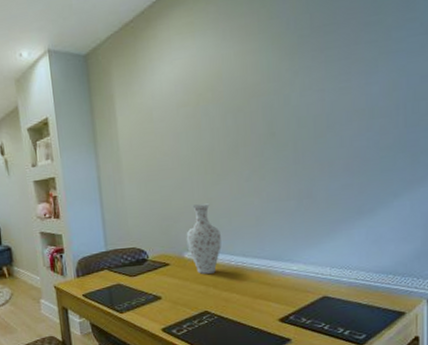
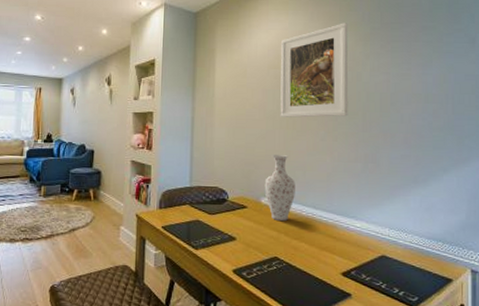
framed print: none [188,35,276,162] -> present [280,23,349,118]

